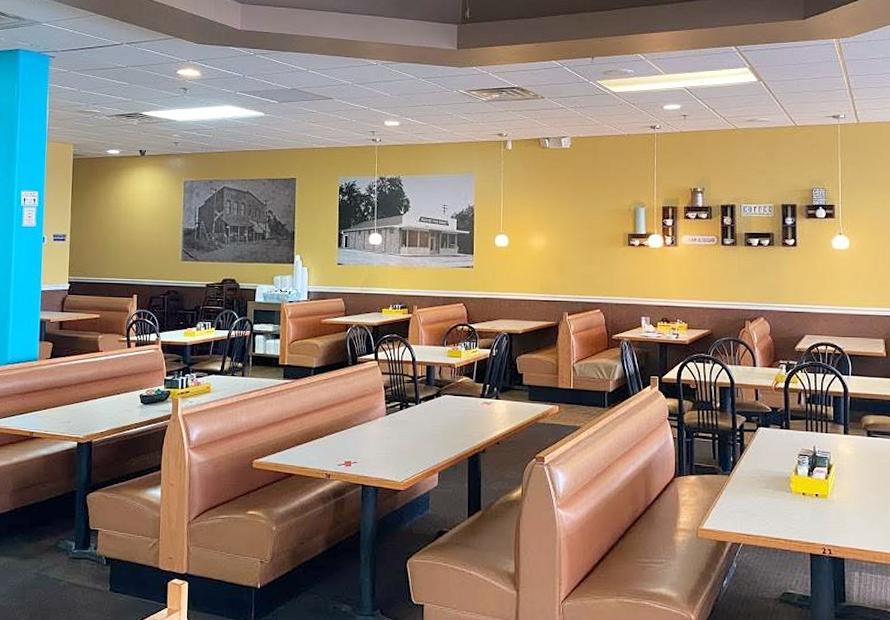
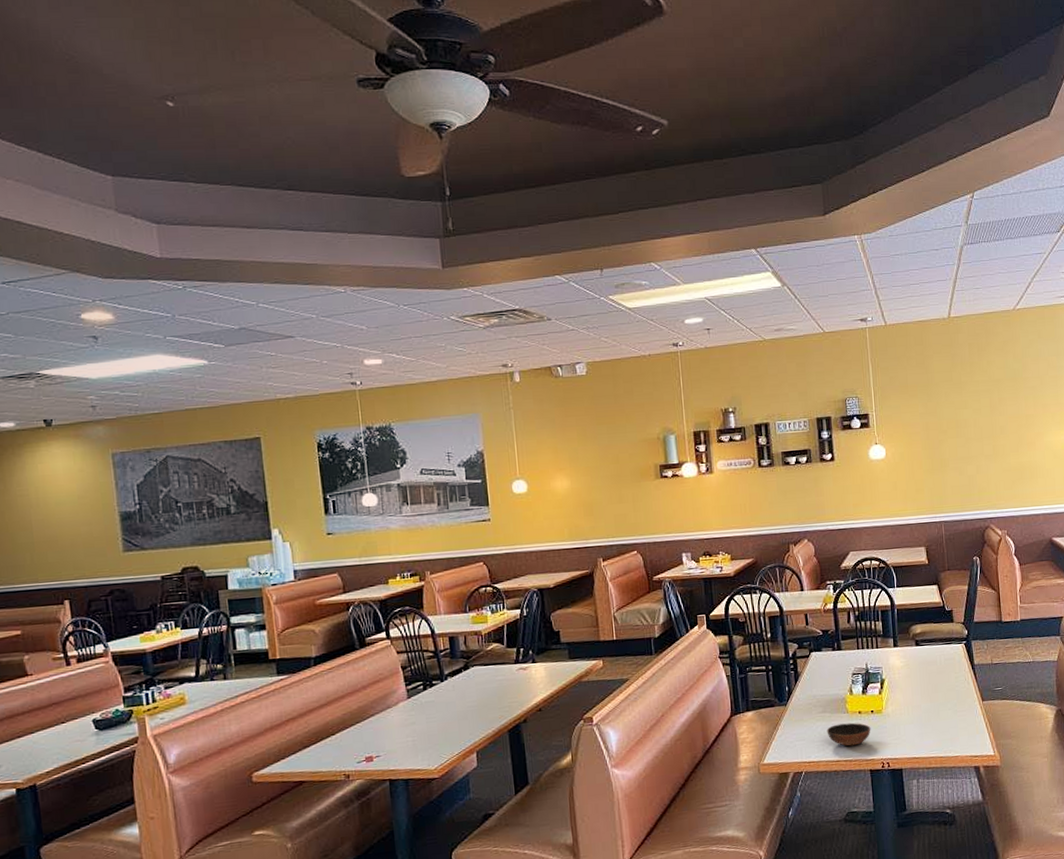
bowl: none [768,502,814,526] -> present [826,722,871,746]

